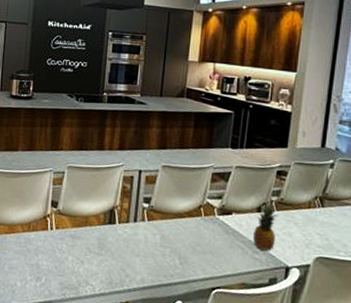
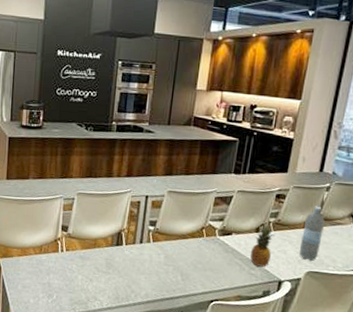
water bottle: none [305,184,331,246] -> present [299,206,325,262]

